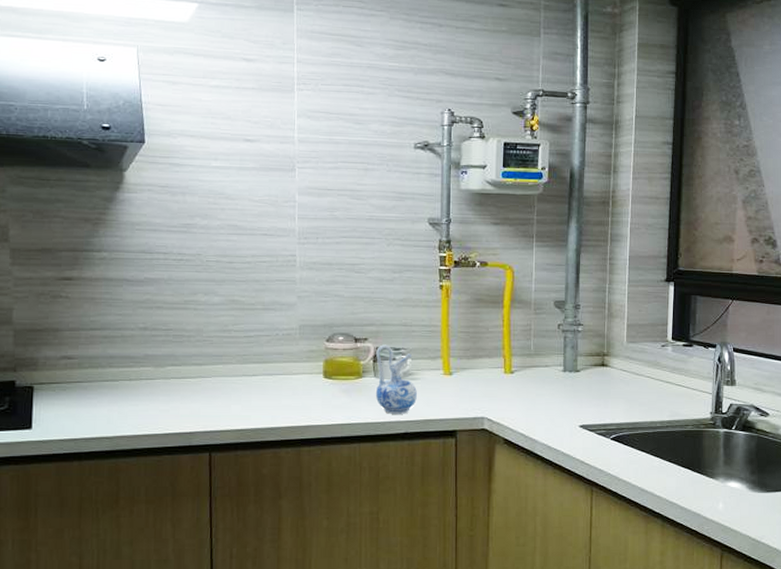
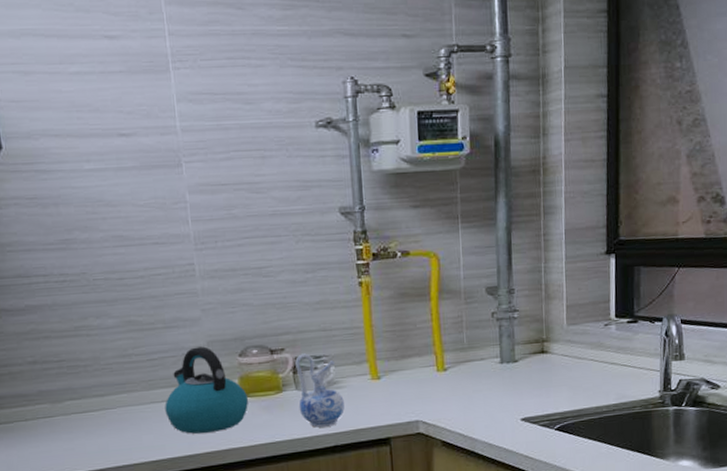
kettle: none [255,329,330,408] -> present [165,346,248,434]

